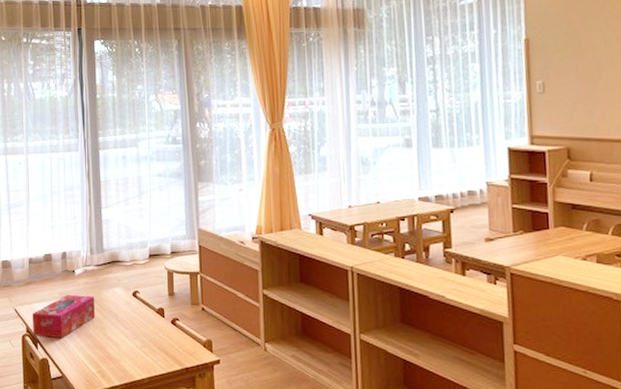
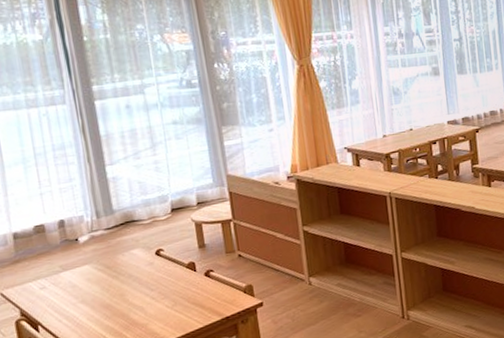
tissue box: present [32,294,96,338] -> none [25,262,112,319]

